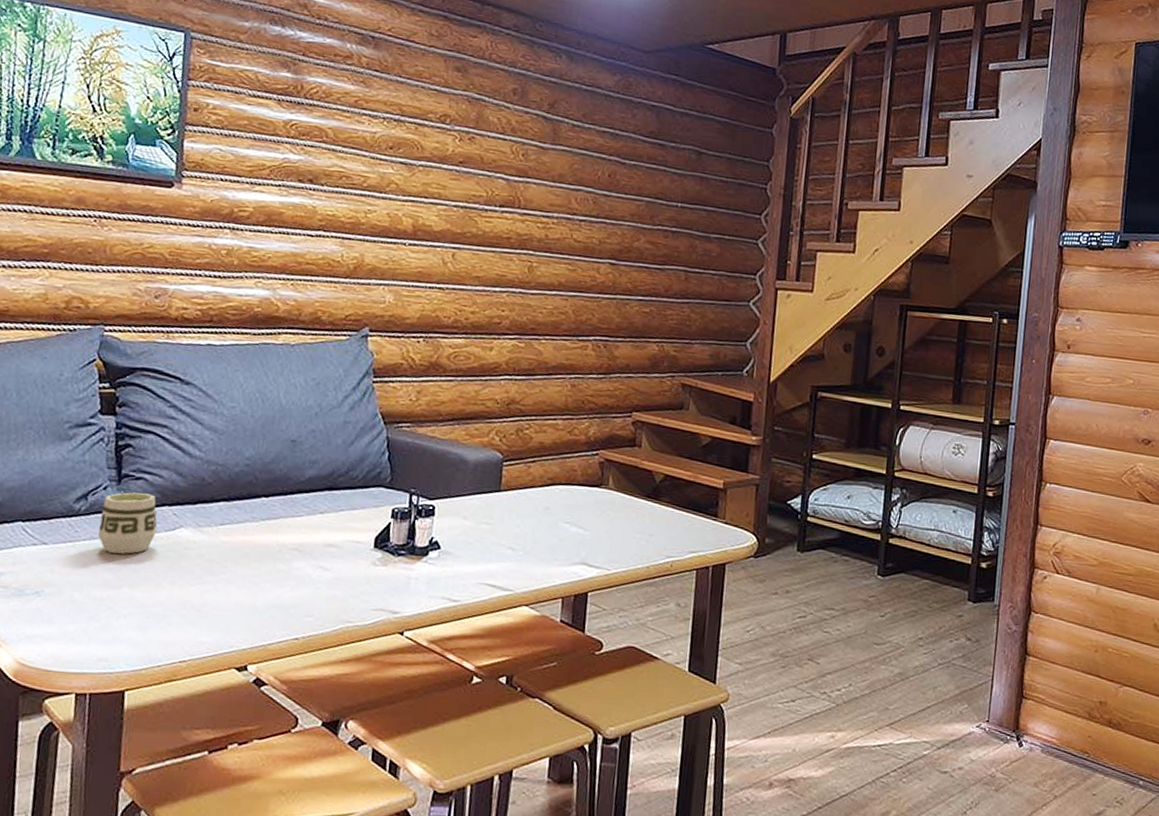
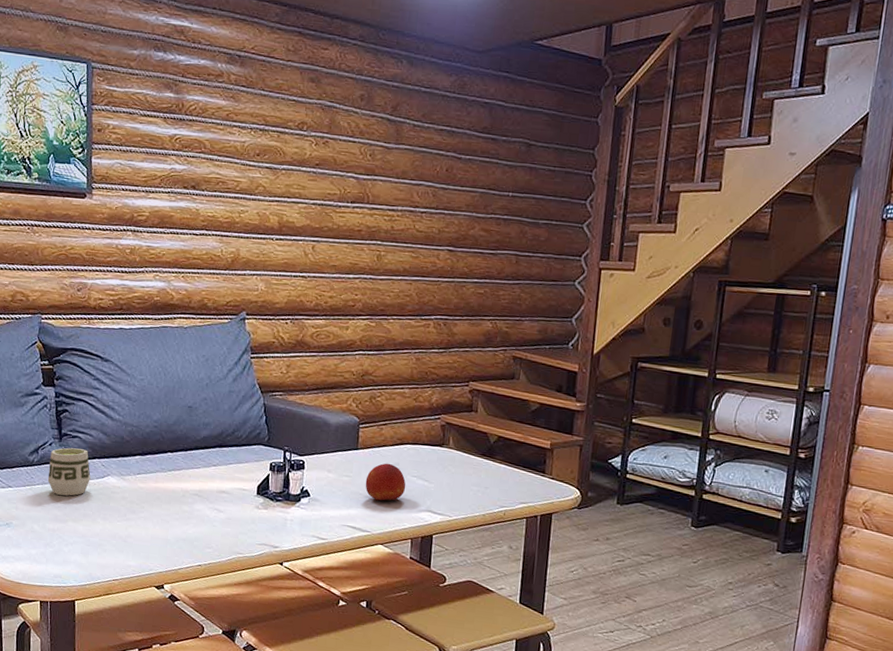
fruit: none [508,507,557,554] -> present [365,463,406,502]

